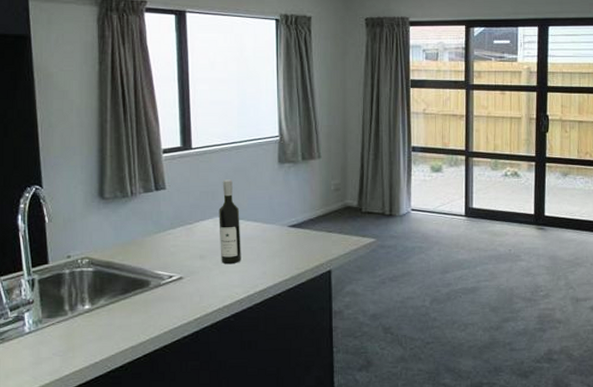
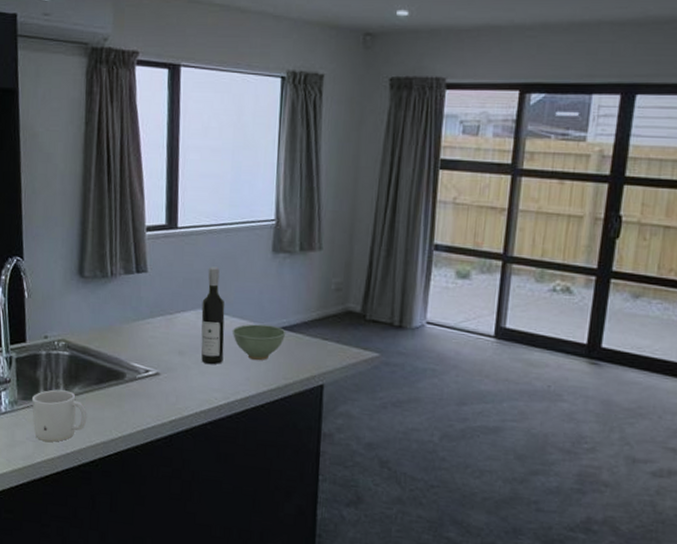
mug: none [56,304,114,354] -> present [31,389,87,442]
bowl: none [247,225,296,255] -> present [232,324,286,360]

